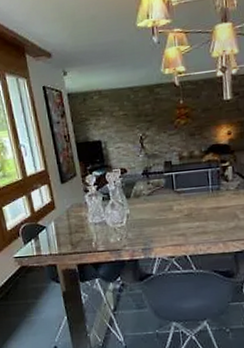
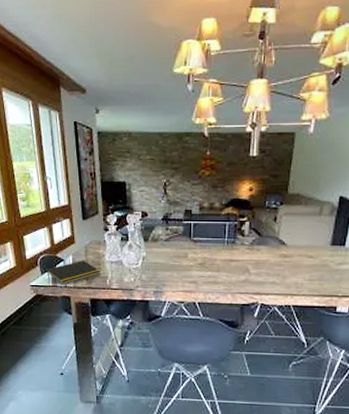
notepad: none [28,224,85,253] -> present [46,260,100,285]

